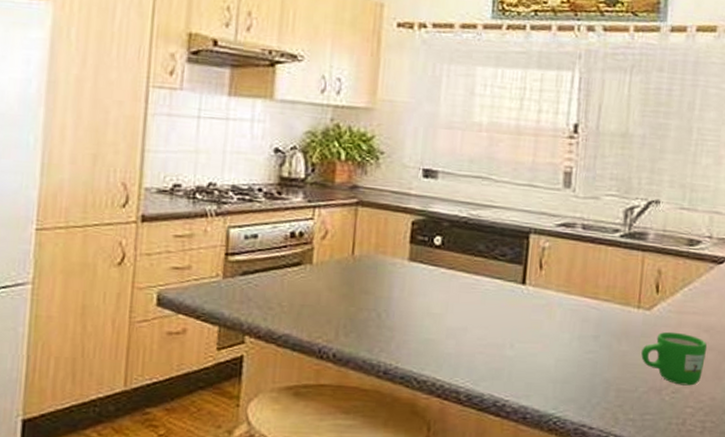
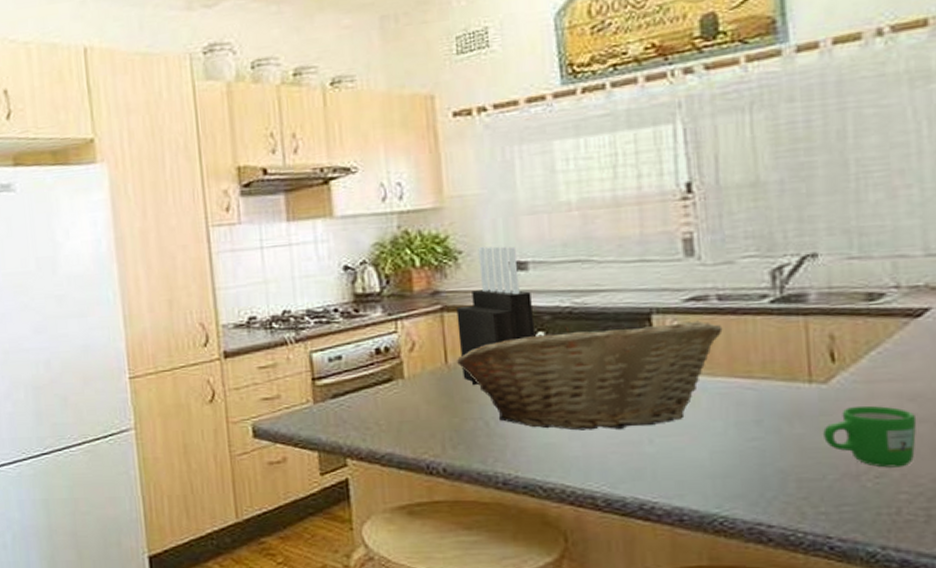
fruit basket: none [362,233,582,332] -> present [457,320,723,431]
knife block: none [365,150,436,279] -> present [456,246,536,386]

